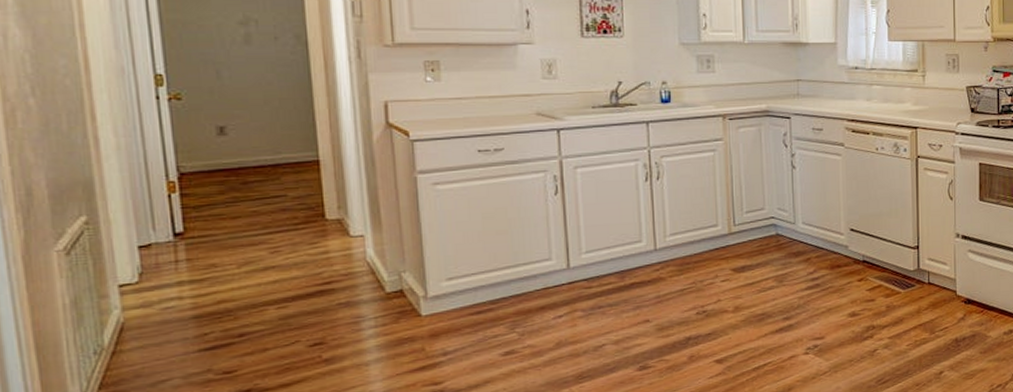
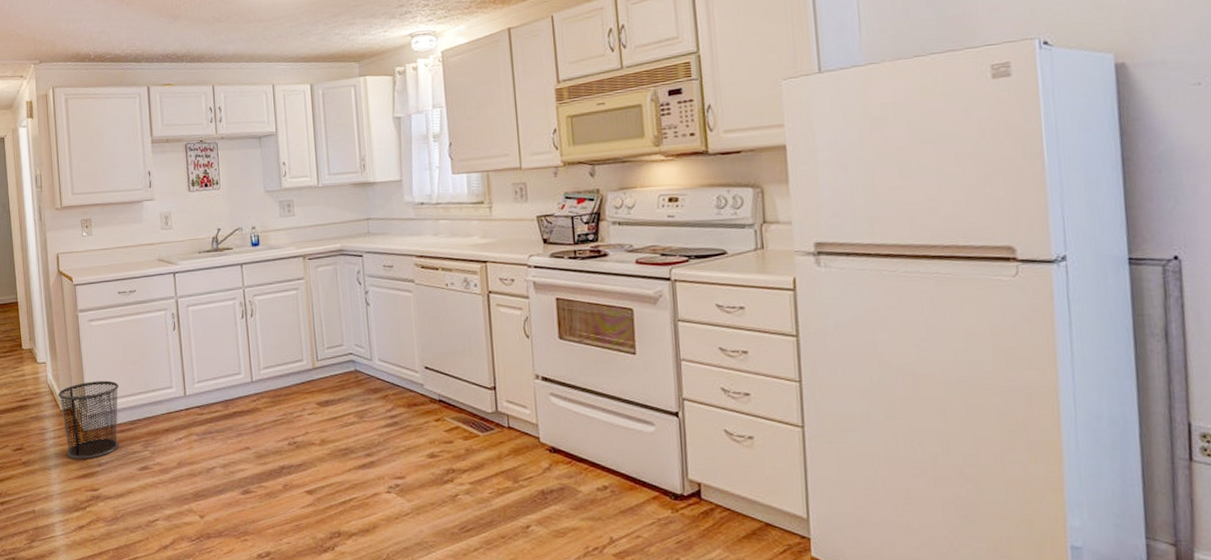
waste bin: none [383,254,476,350] -> present [58,380,119,459]

